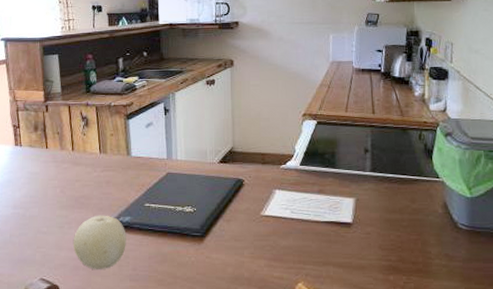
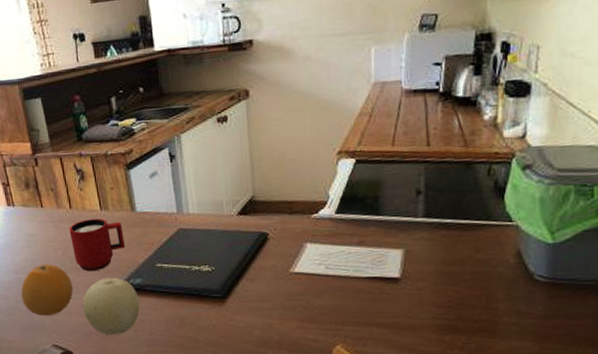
fruit: none [16,200,66,250] -> present [21,263,73,316]
mug: none [69,161,119,209] -> present [69,218,126,272]

